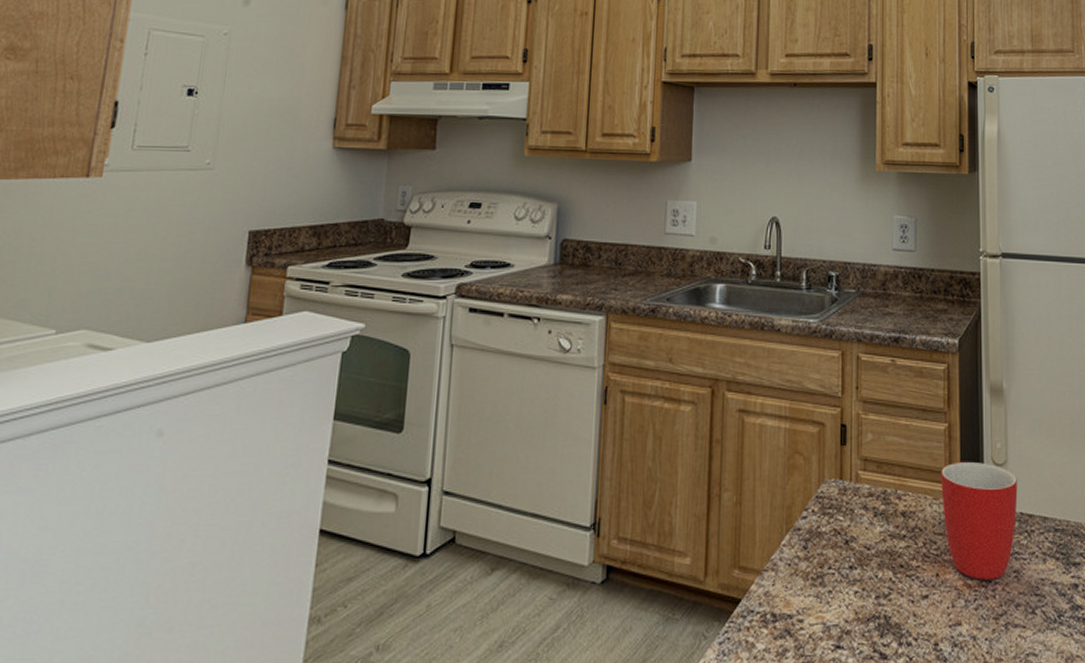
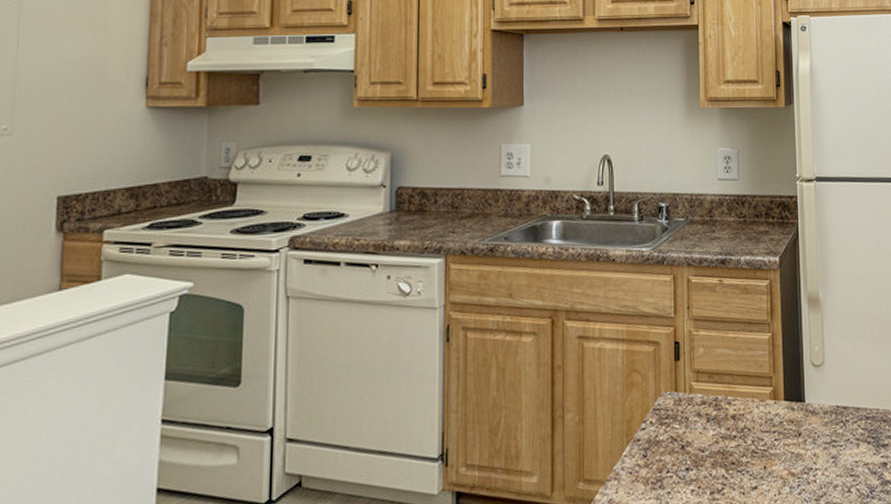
mug: present [941,461,1018,580] -> none [766,365,834,468]

